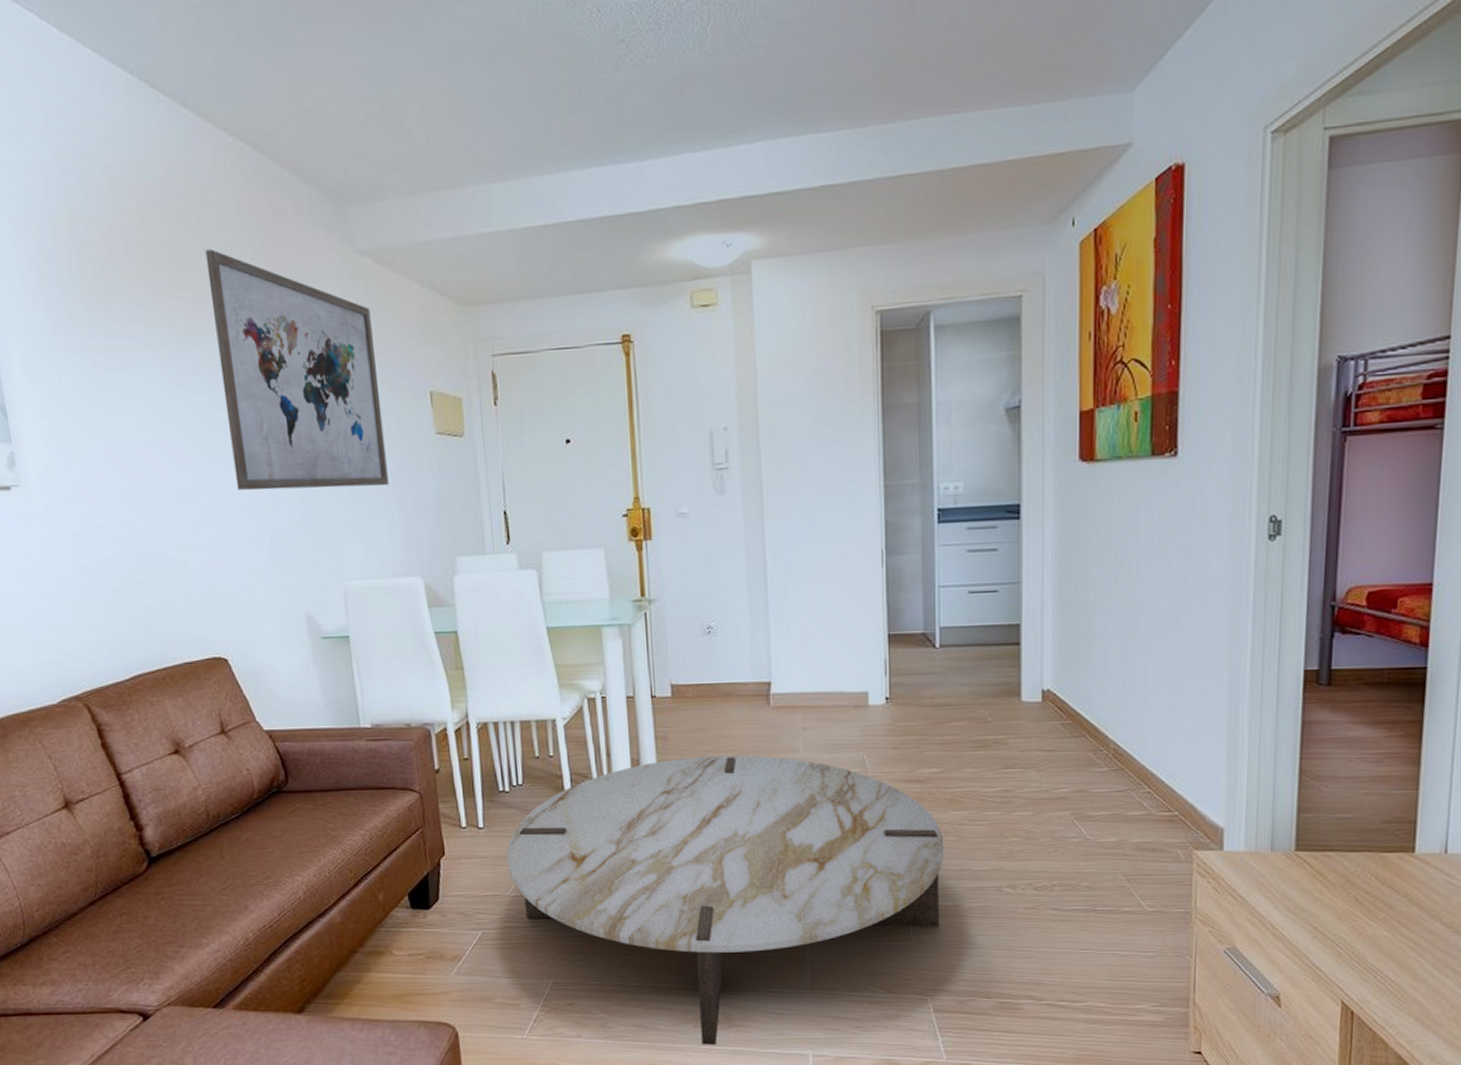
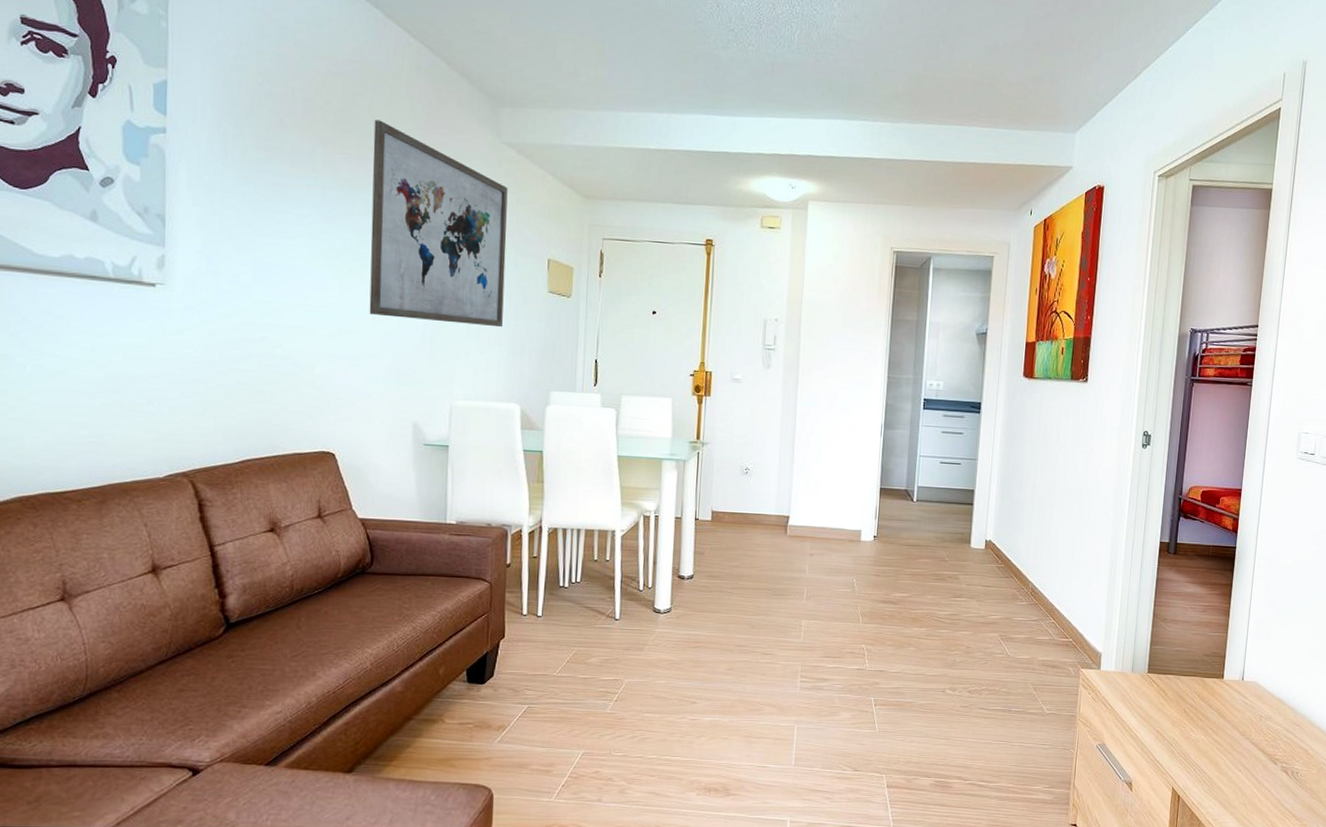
coffee table: present [507,755,944,1045] -> none [558,570,907,811]

